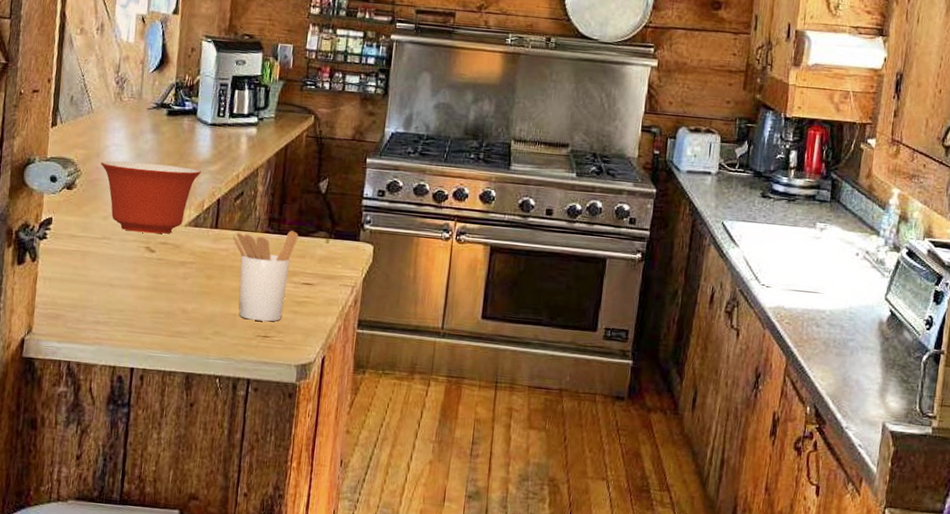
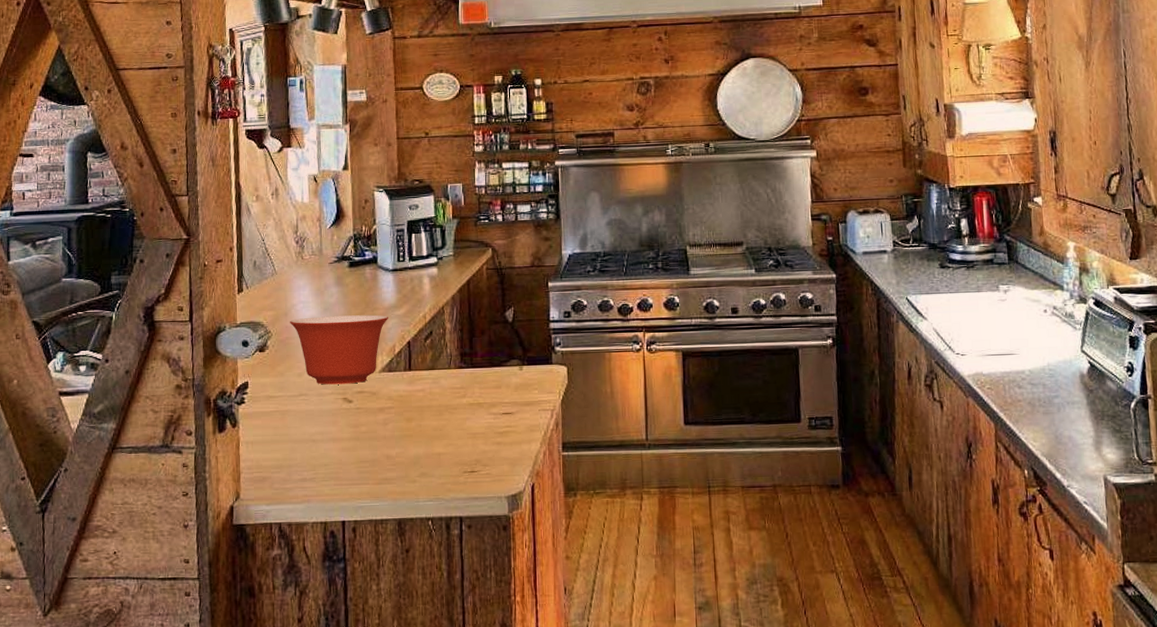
utensil holder: present [232,230,299,322] -> none [427,362,492,457]

